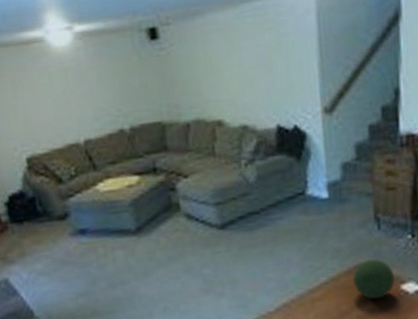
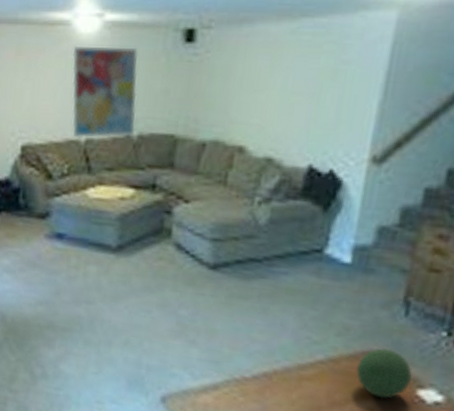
wall art: none [53,51,127,141] -> present [72,45,139,138]

